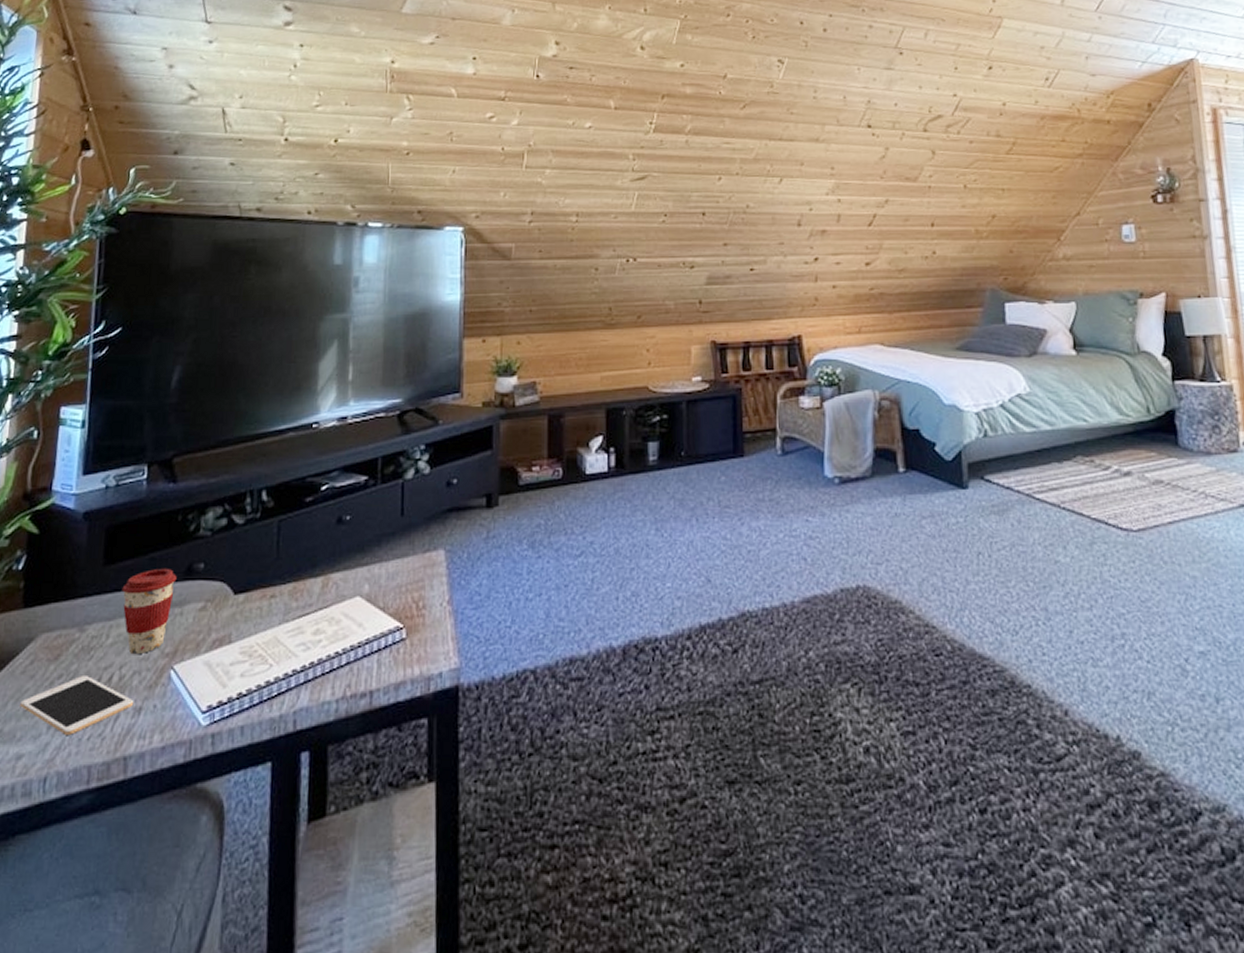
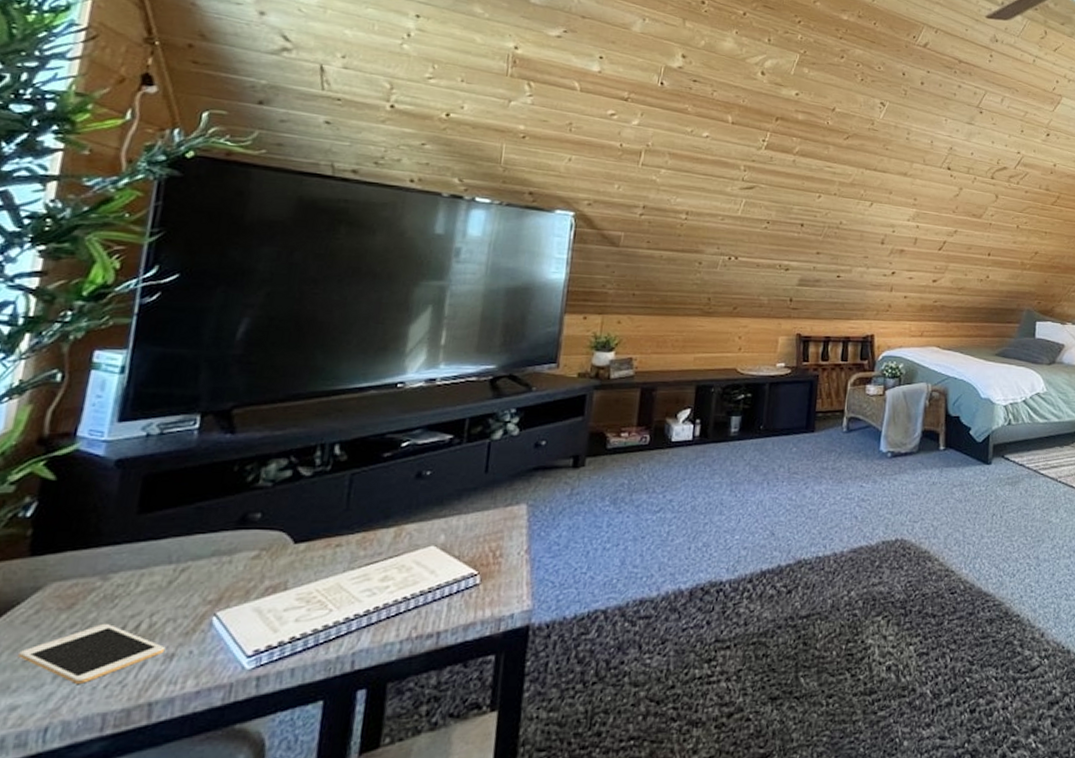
coffee cup: present [122,568,177,655] -> none [159,517,228,603]

